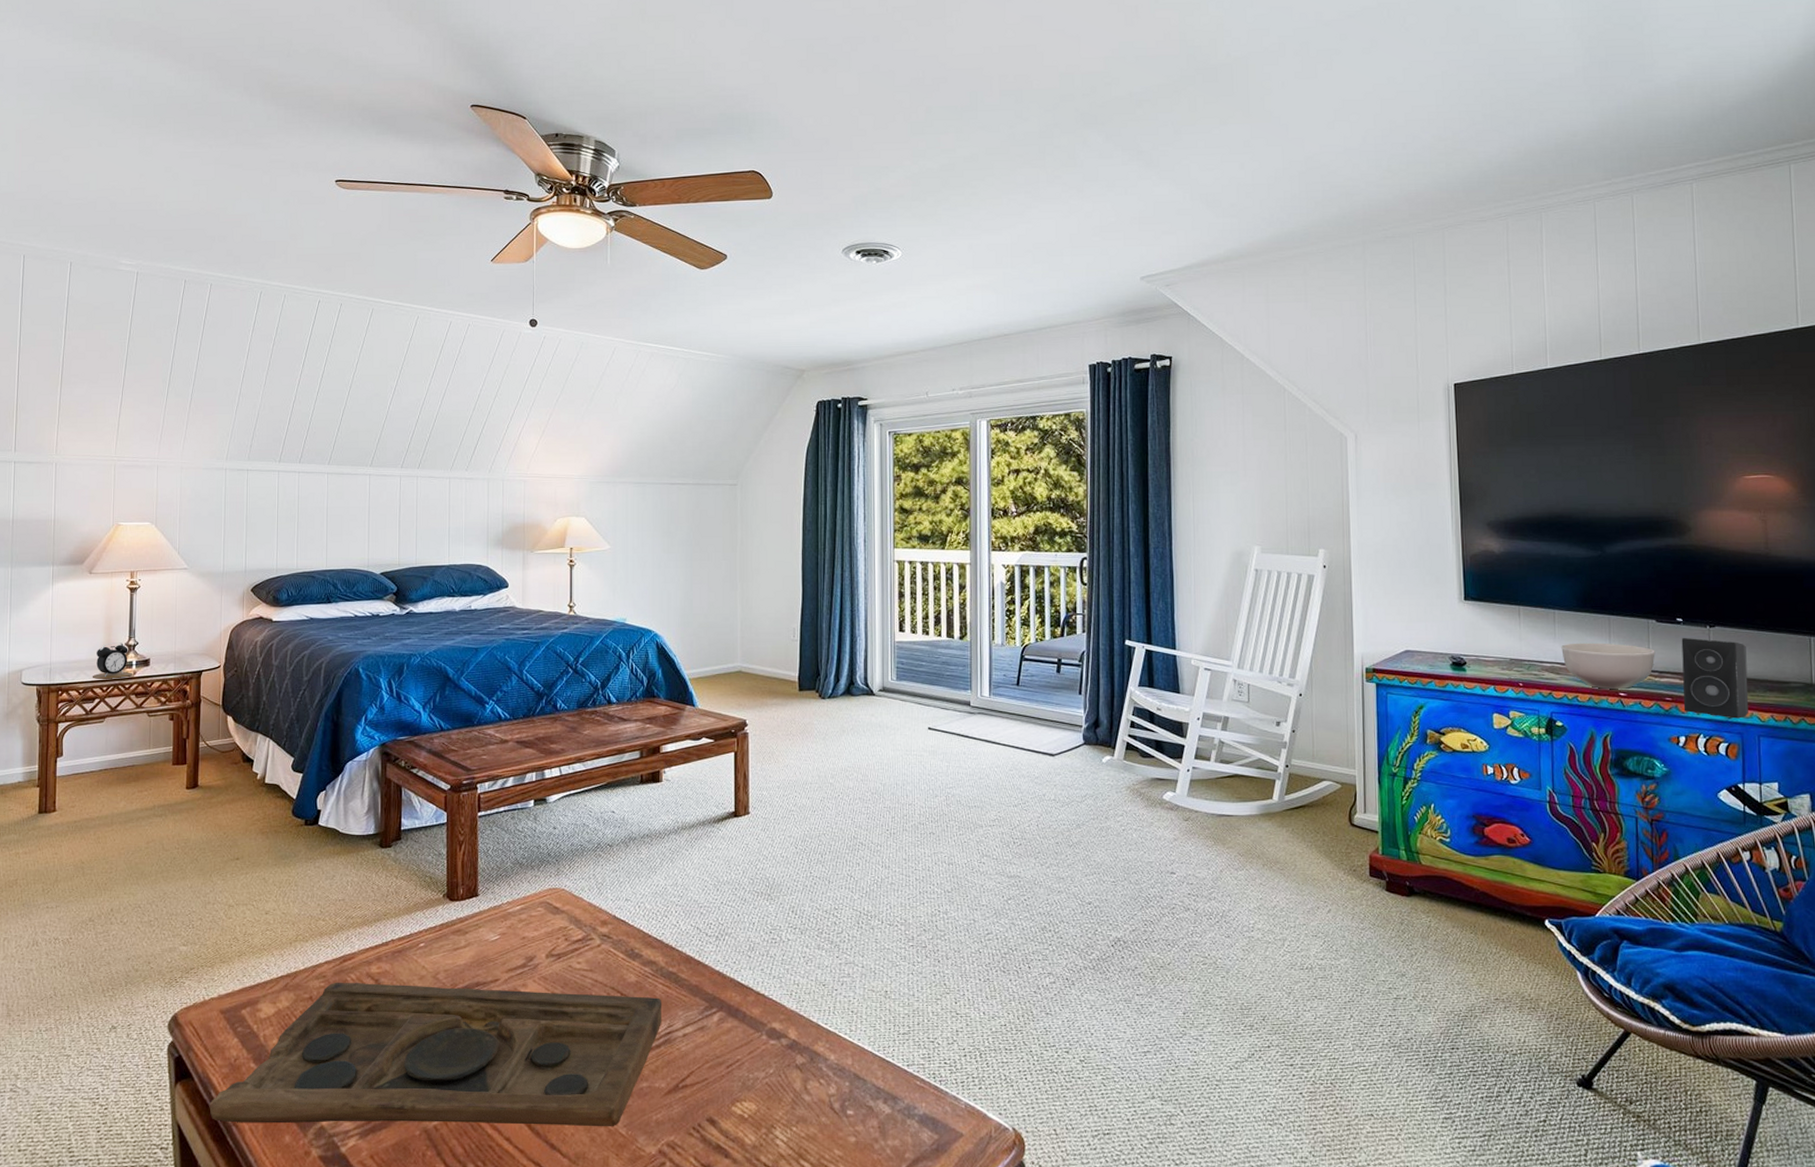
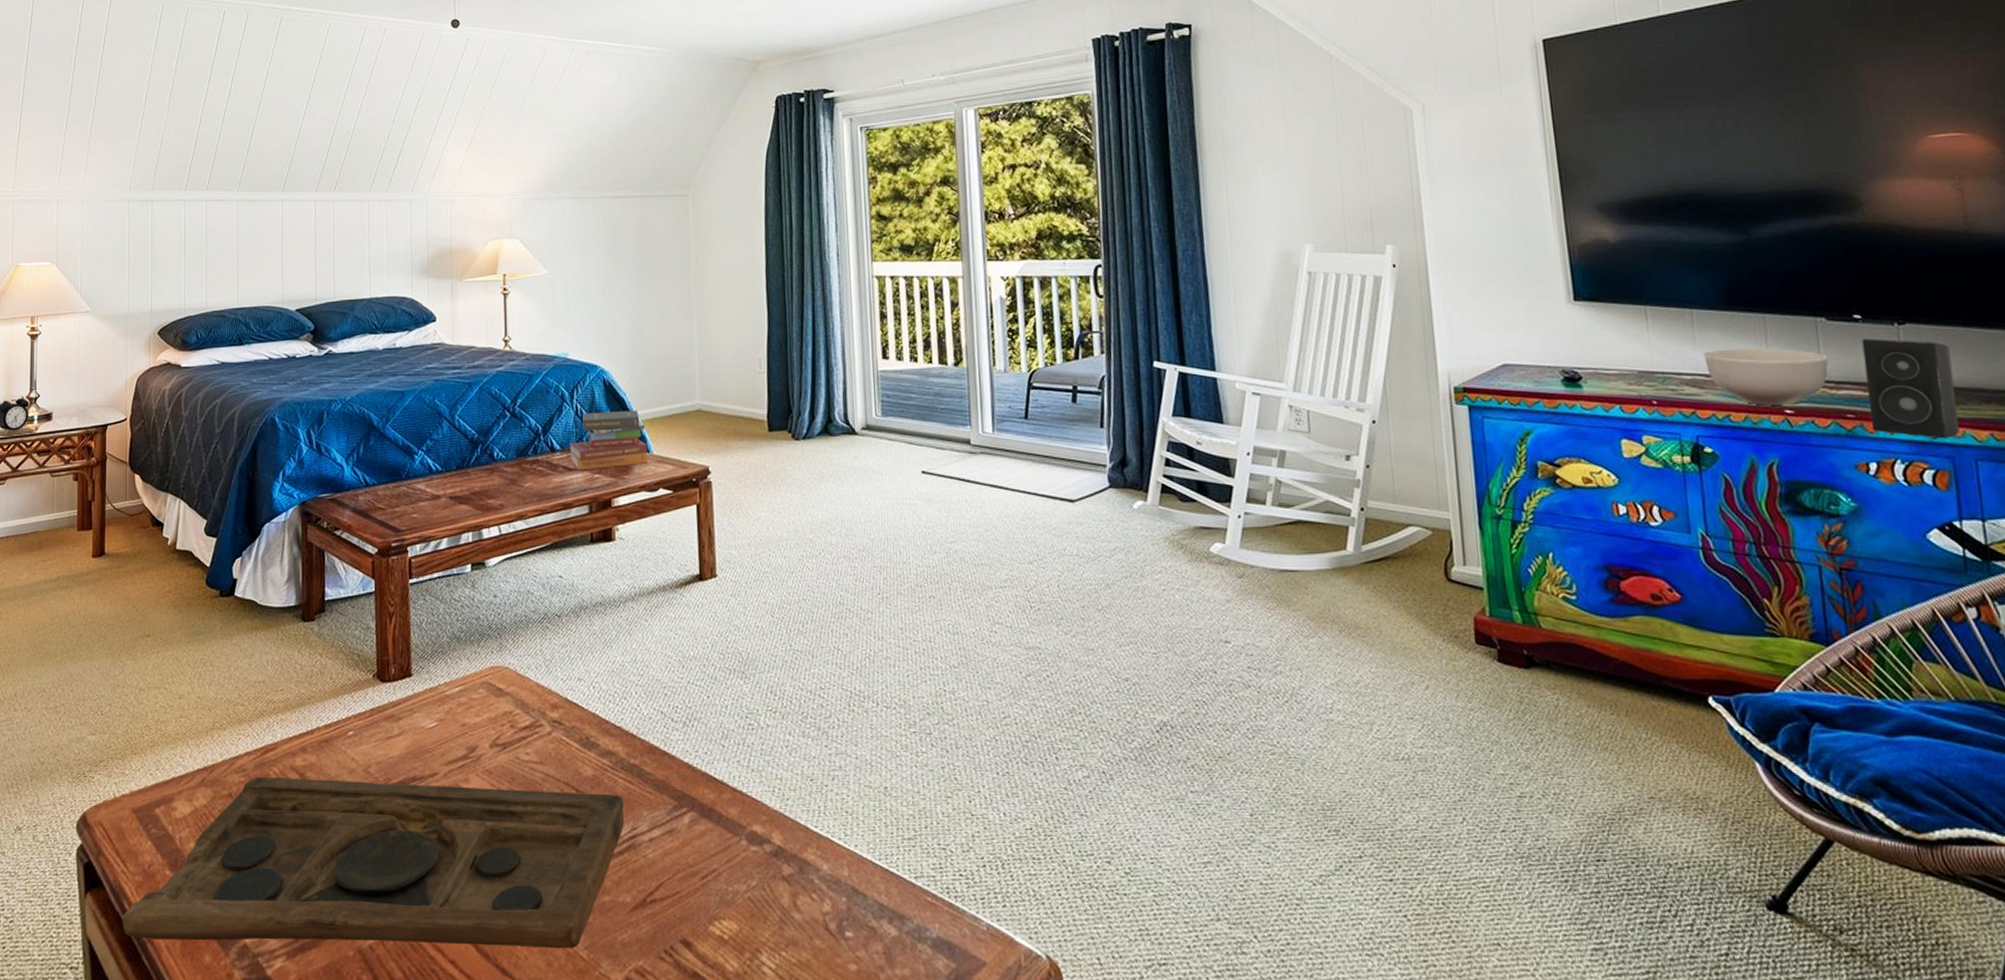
books: none [625,669,693,721] -> present [569,410,648,471]

